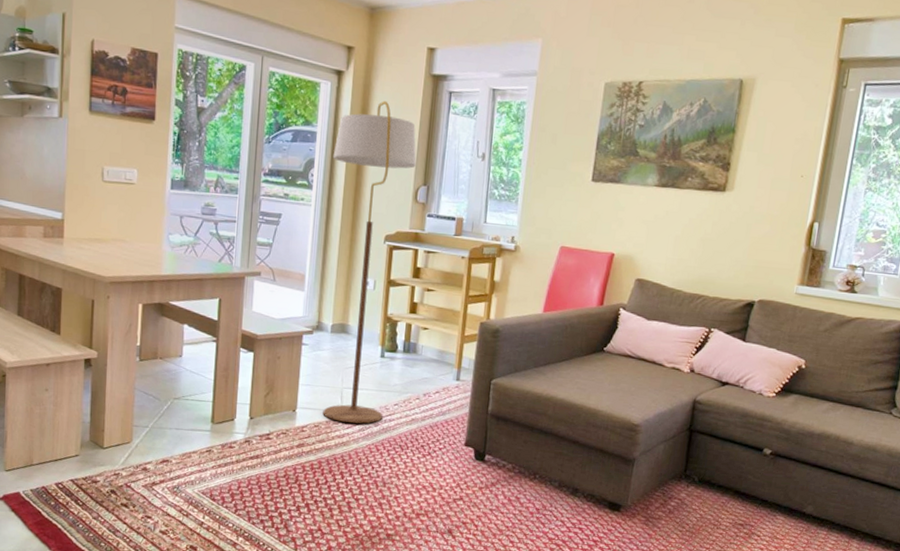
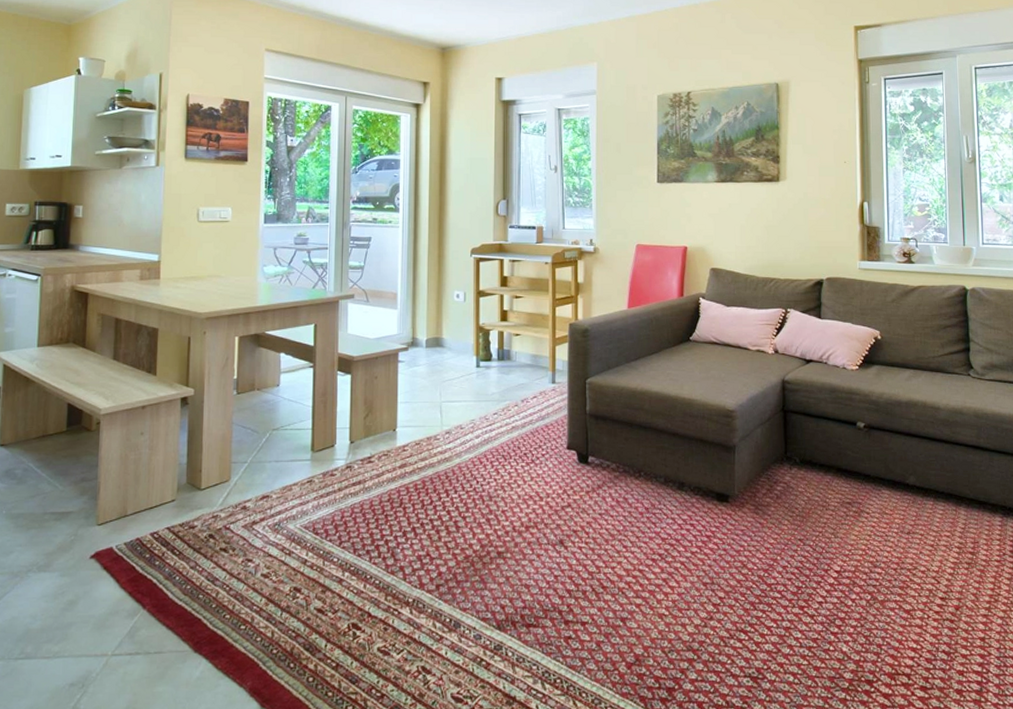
floor lamp: present [323,100,417,424] -> none [416,127,494,437]

